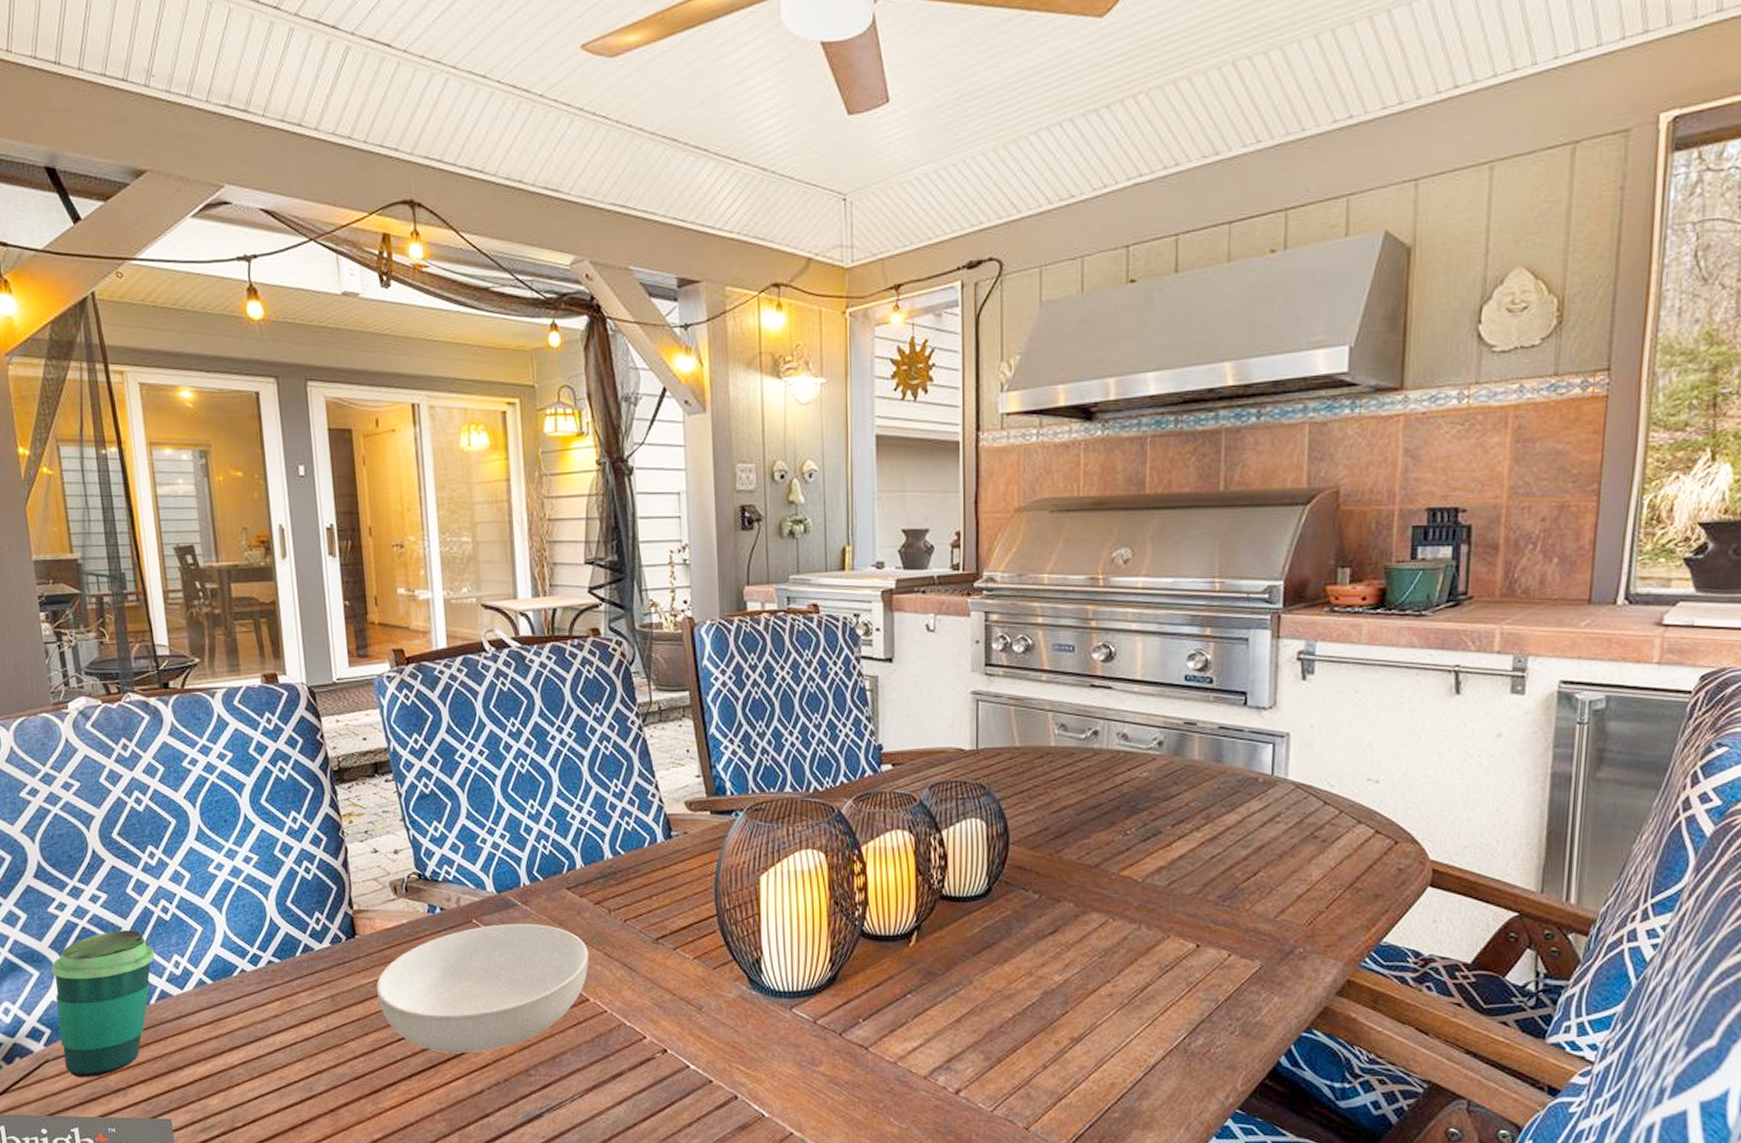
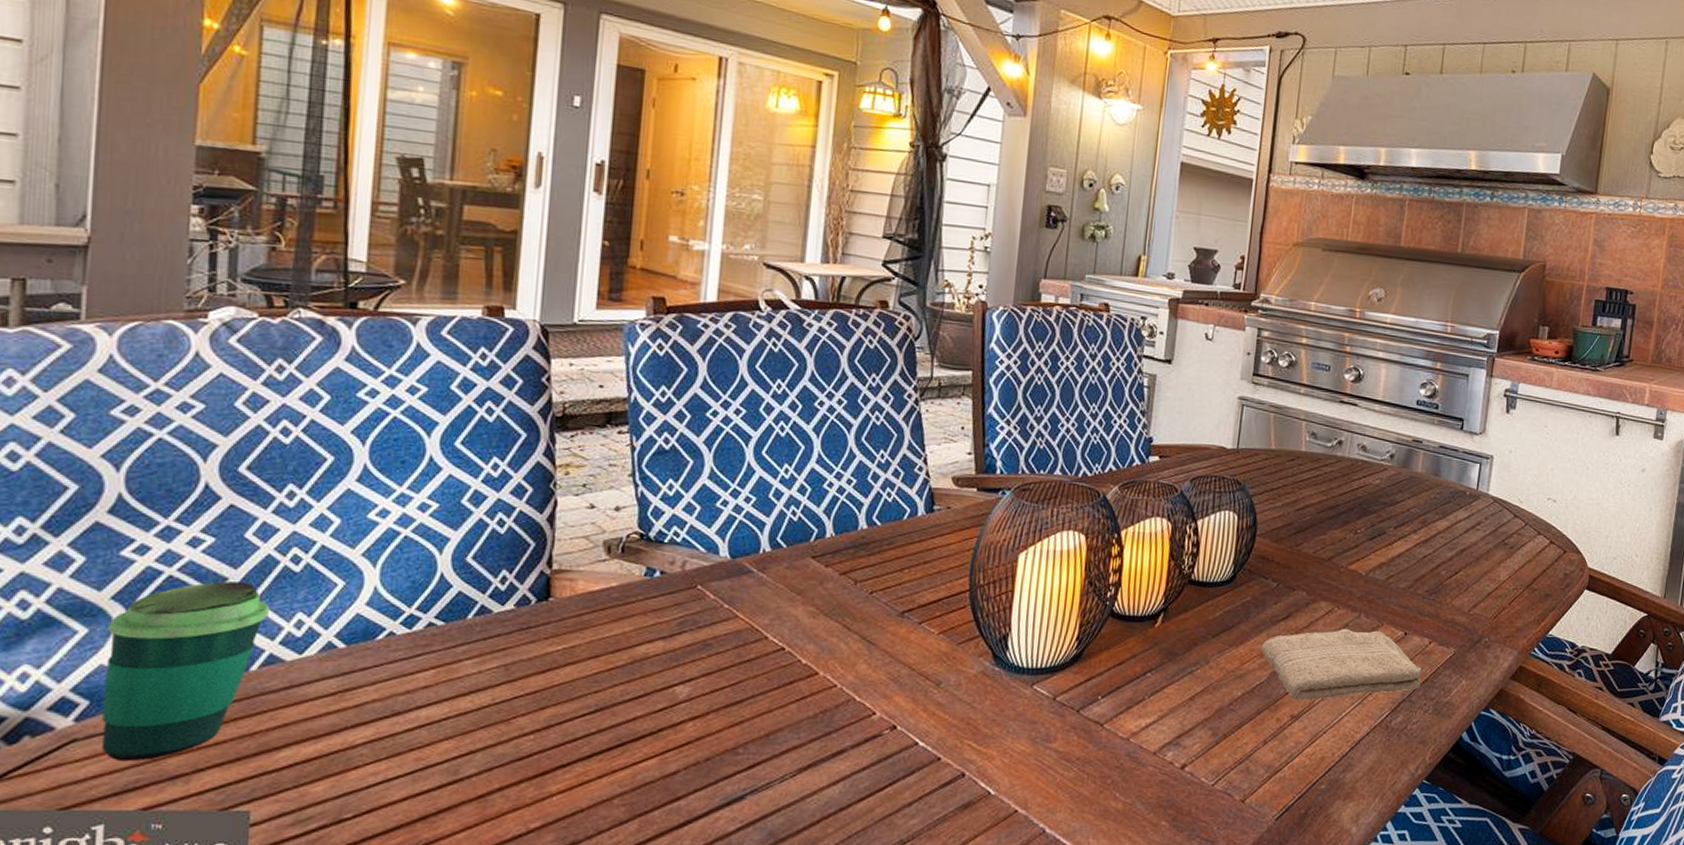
serving bowl: present [376,923,589,1053] -> none [564,591,826,730]
washcloth: none [1028,941,1222,1022] -> present [1261,628,1421,701]

